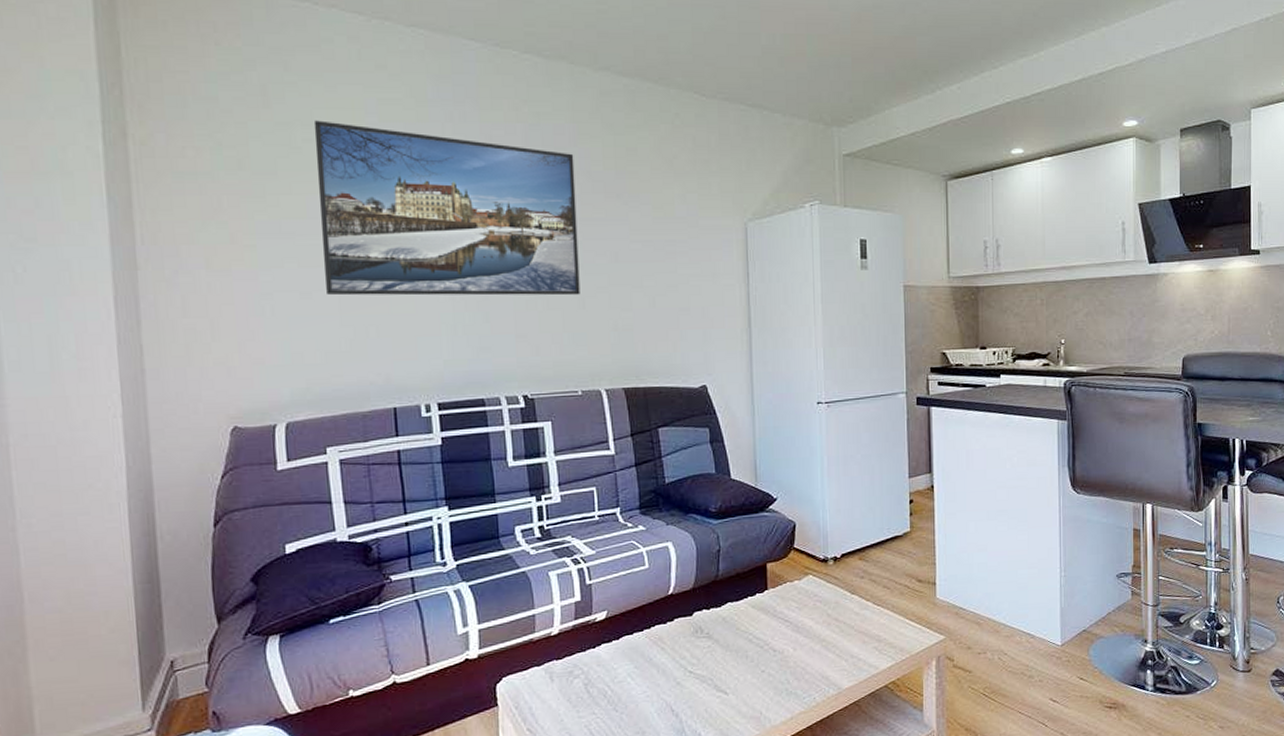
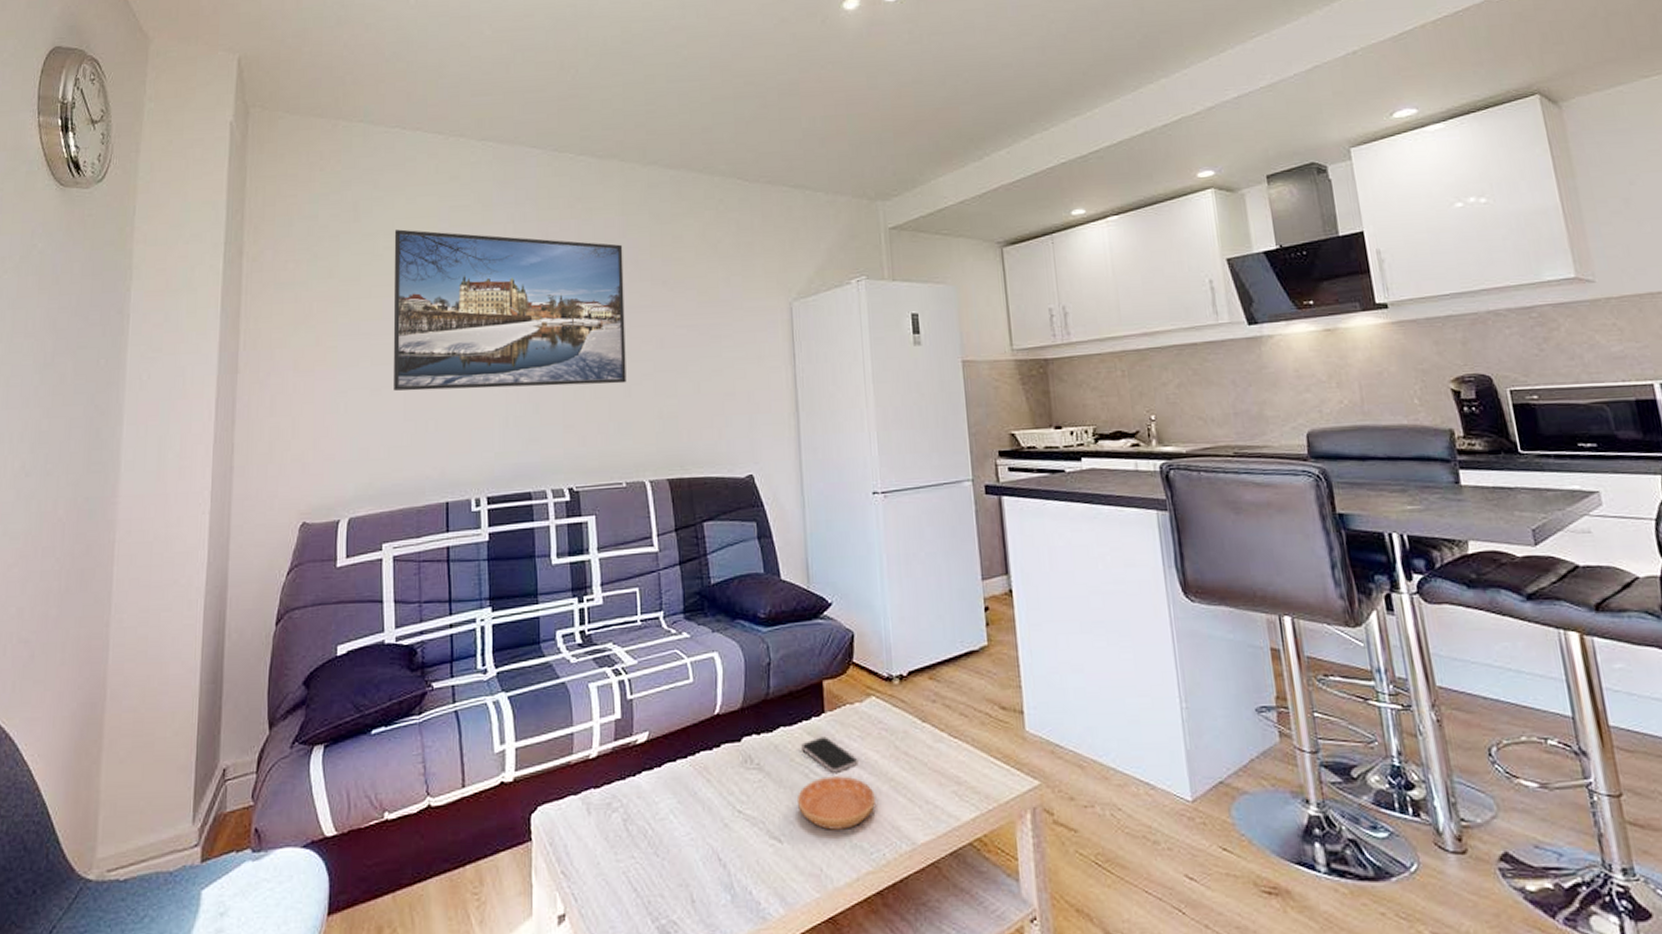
saucer: none [742,639,809,682] -> present [798,776,875,830]
smartphone: none [746,609,796,638] -> present [801,736,858,773]

